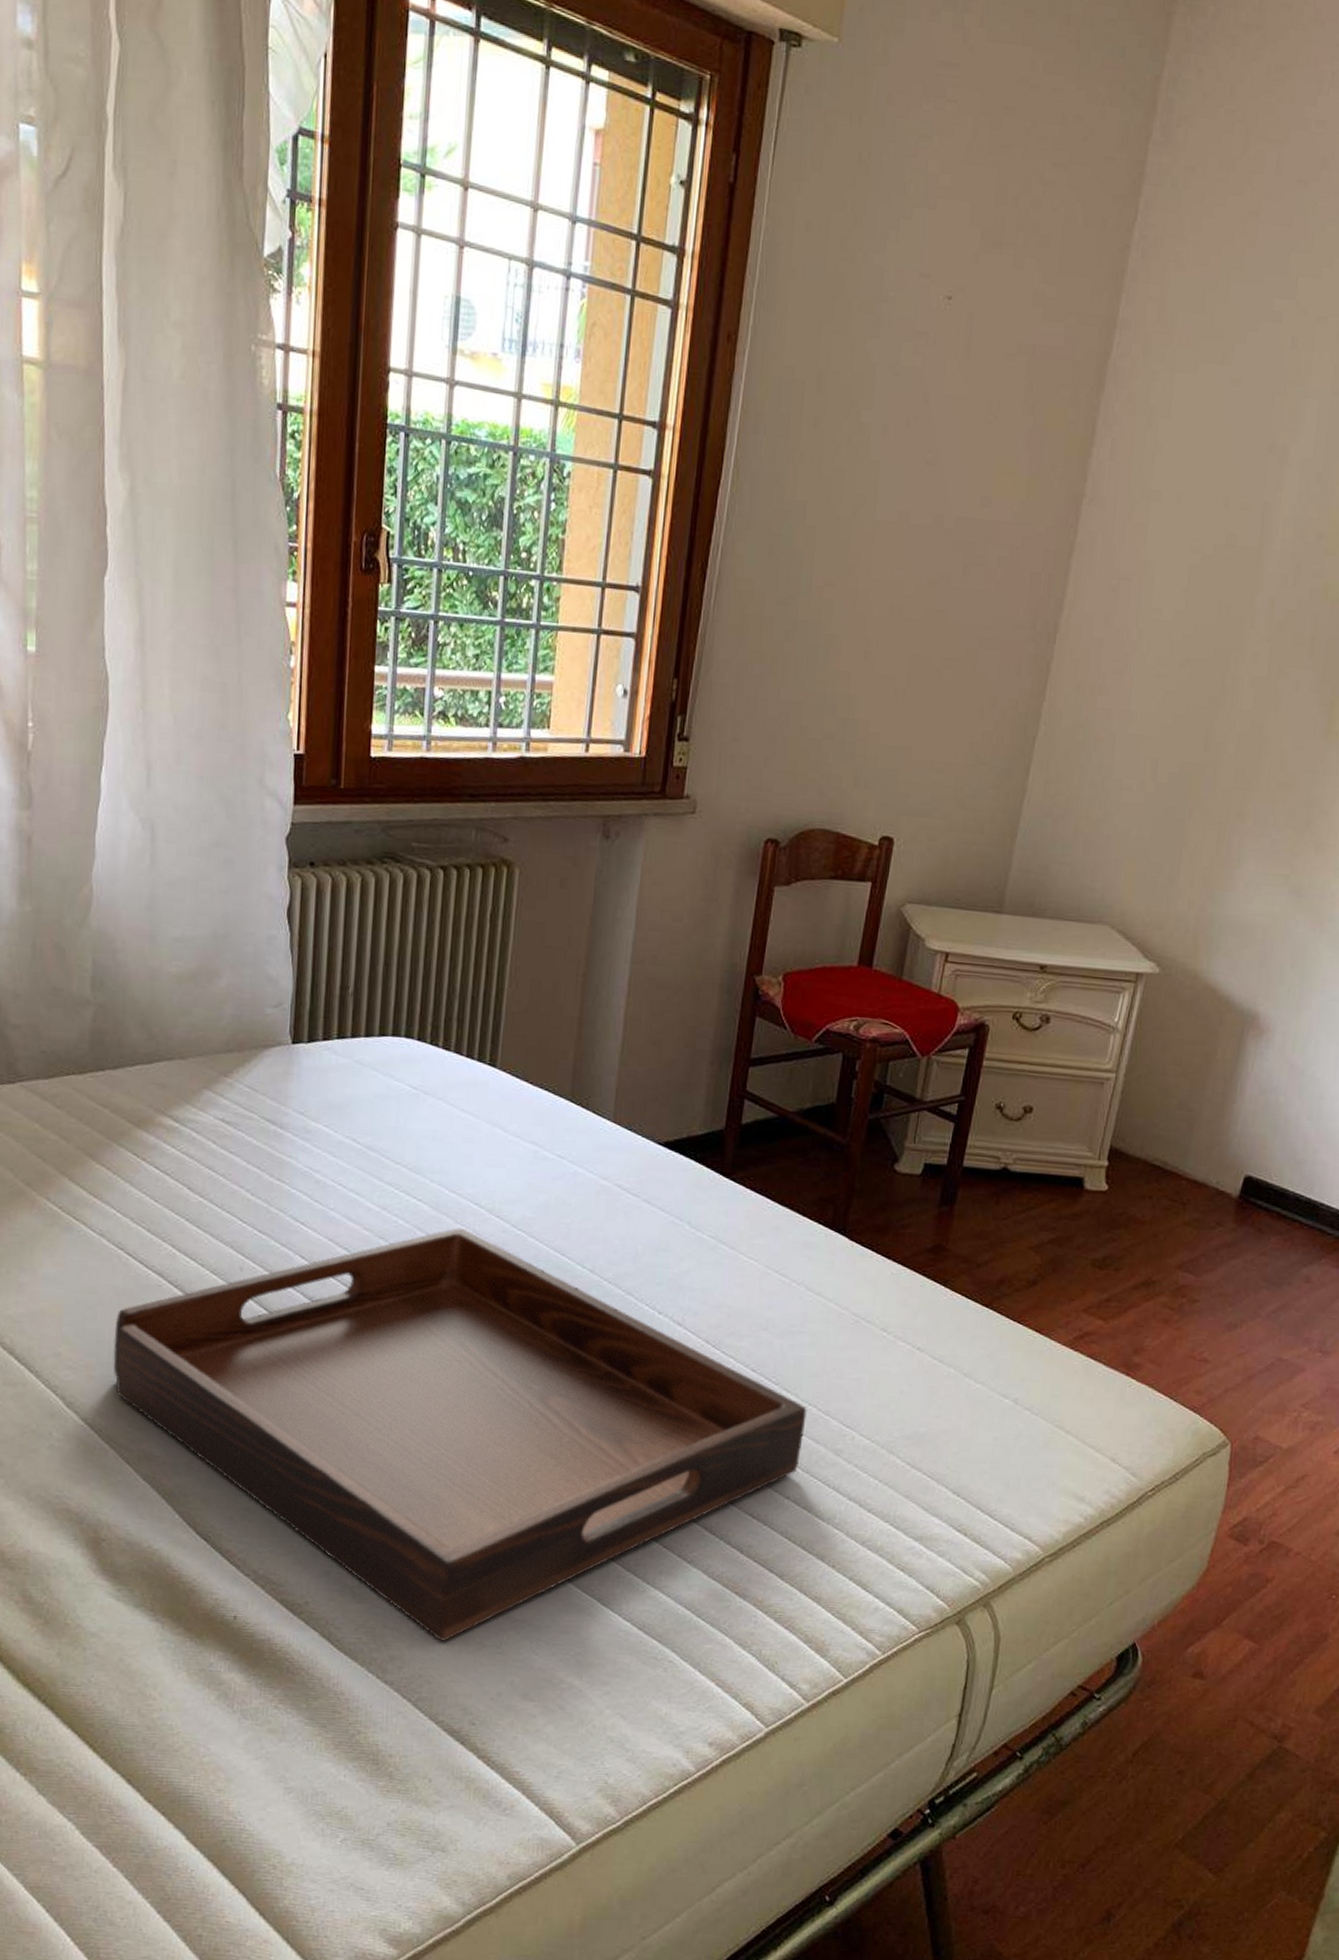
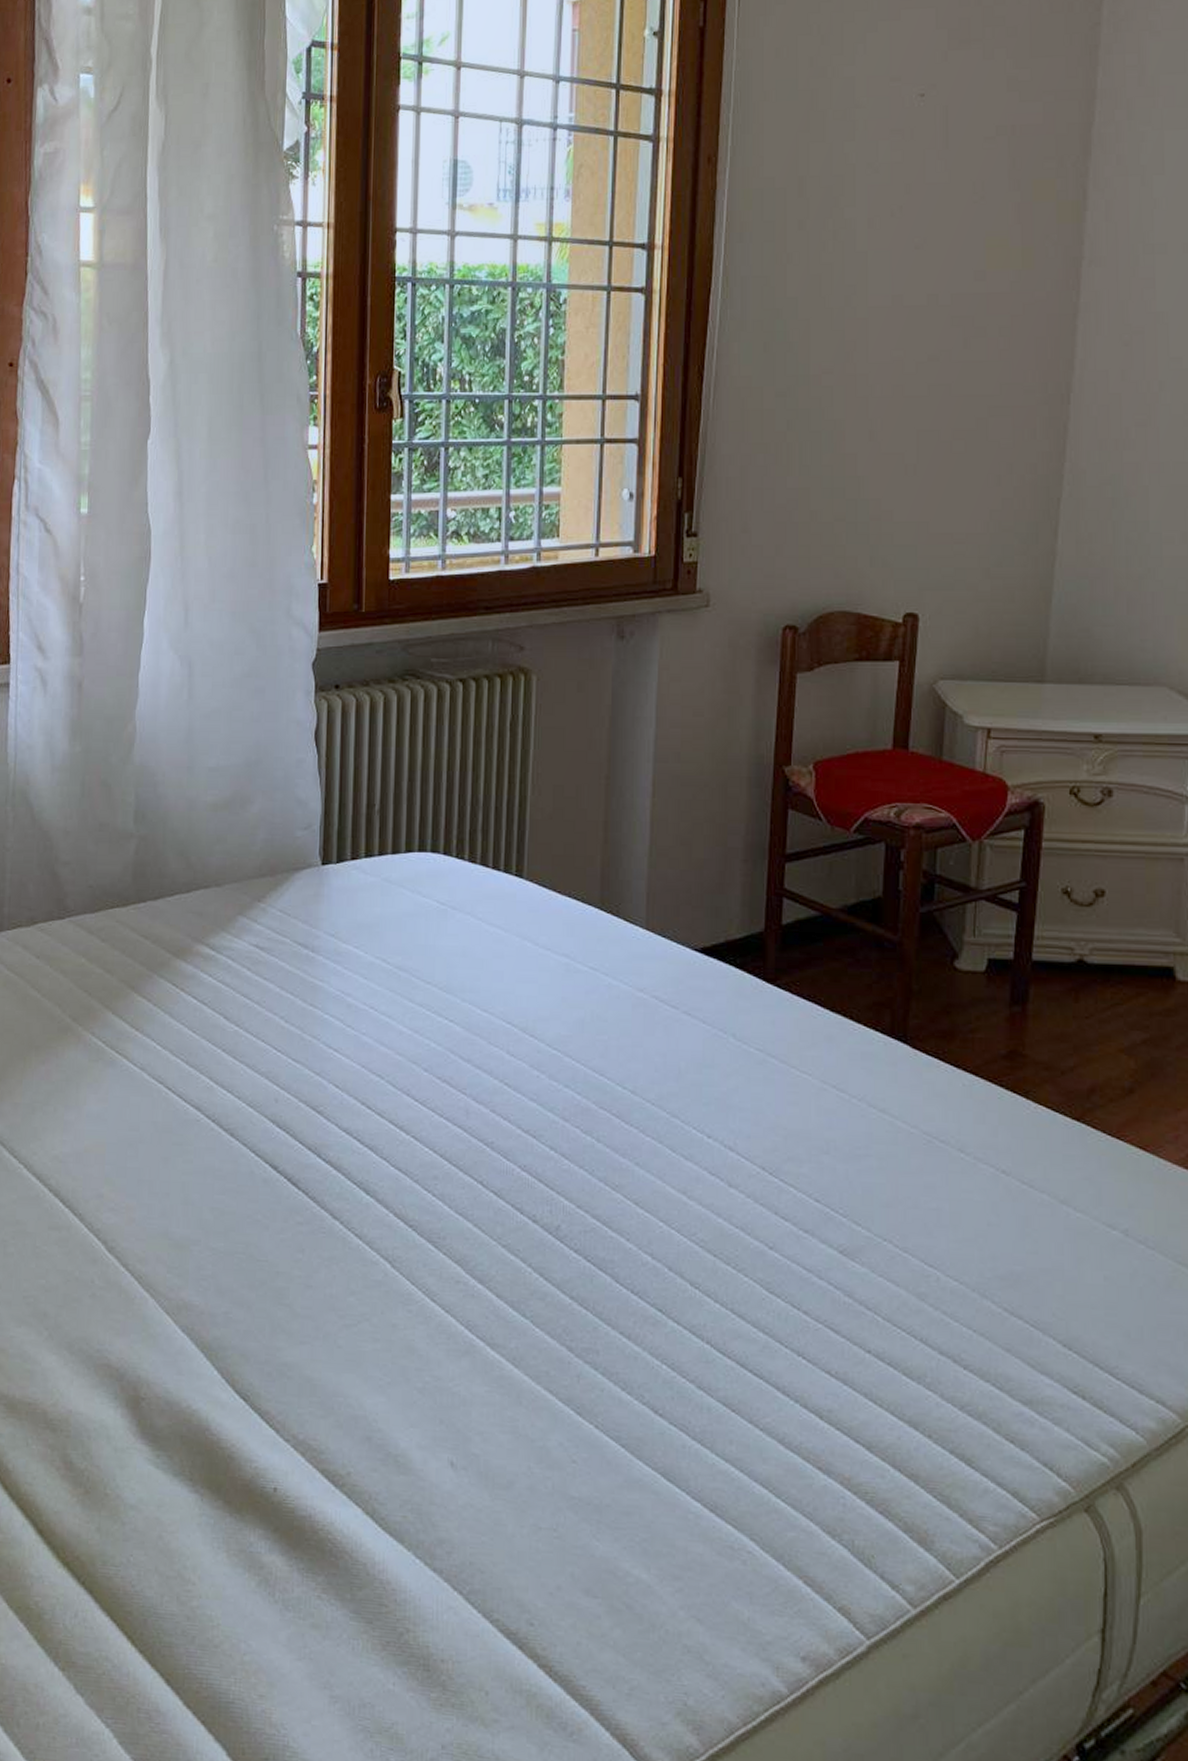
serving tray: present [113,1228,807,1641] -> none [153,1049,882,1522]

